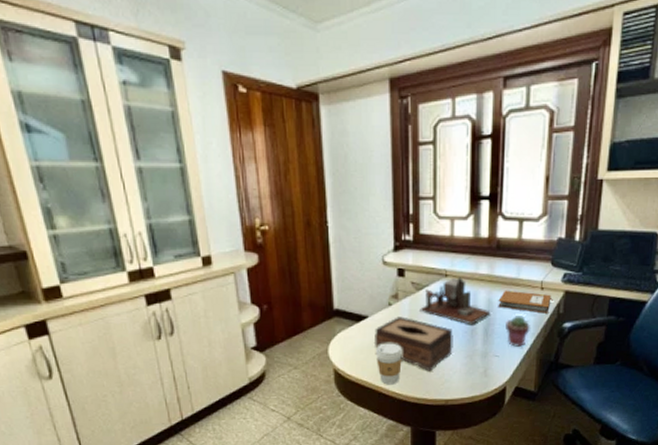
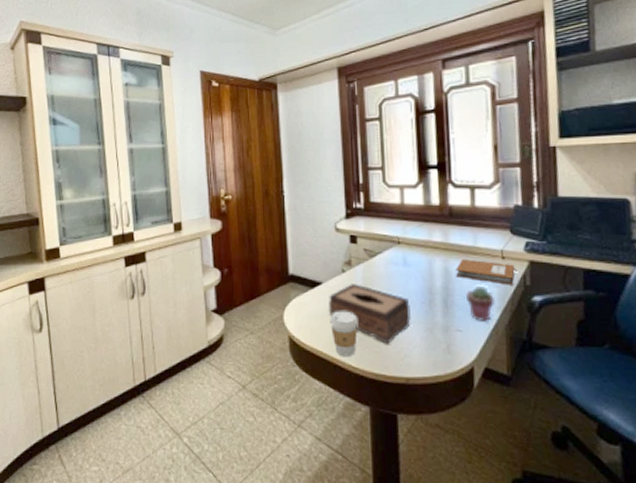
desk organizer: present [420,277,491,325] -> none [374,244,449,295]

